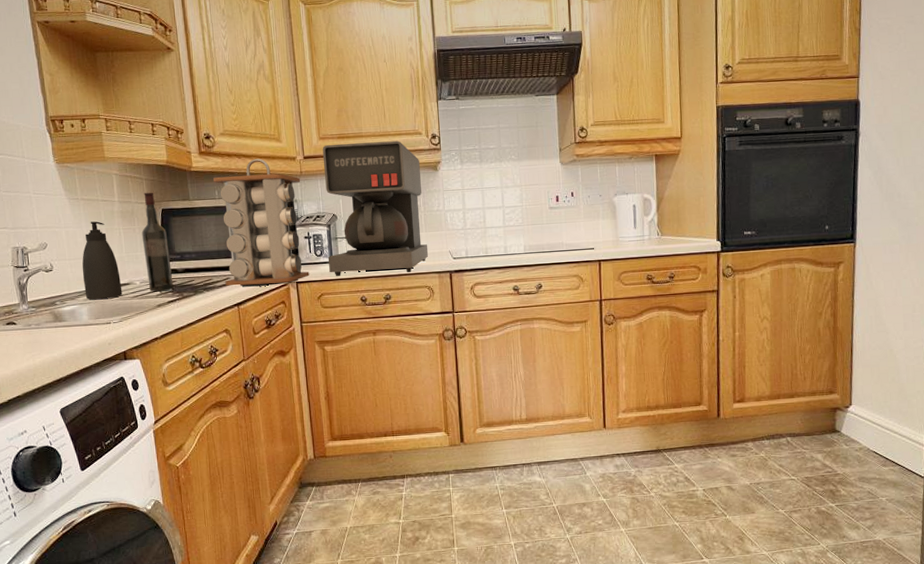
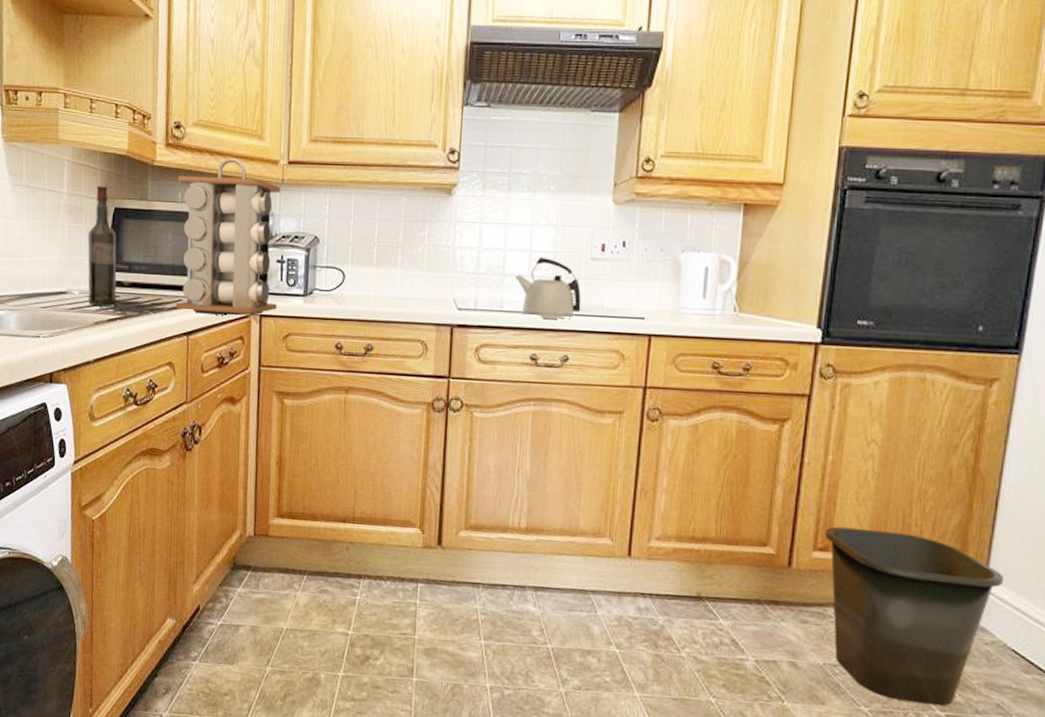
soap dispenser: present [82,221,123,300] -> none [16,214,58,307]
coffee maker: present [322,141,429,277] -> none [301,149,430,321]
kettle: none [494,210,547,259] -> present [514,256,582,320]
waste bin: none [740,381,863,501] -> present [825,526,1004,706]

